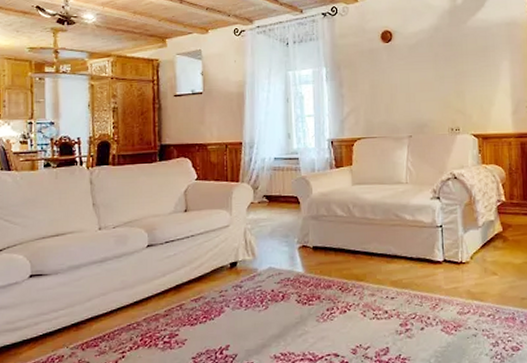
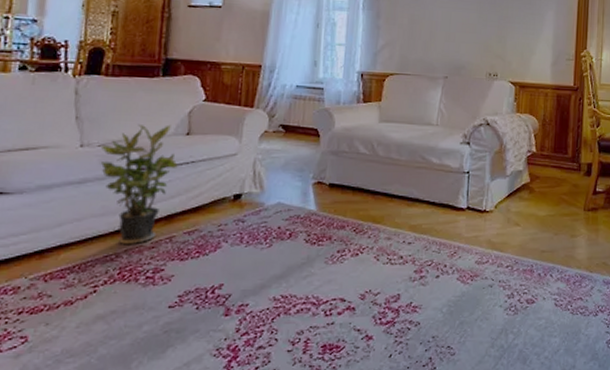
potted plant: none [115,204,180,315] -> present [100,123,178,245]

